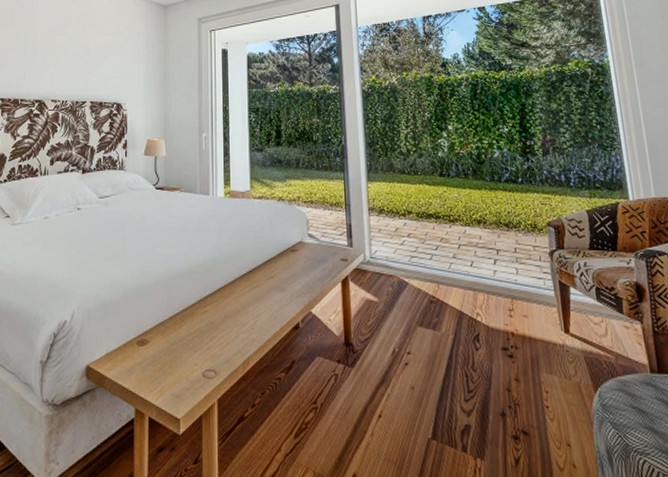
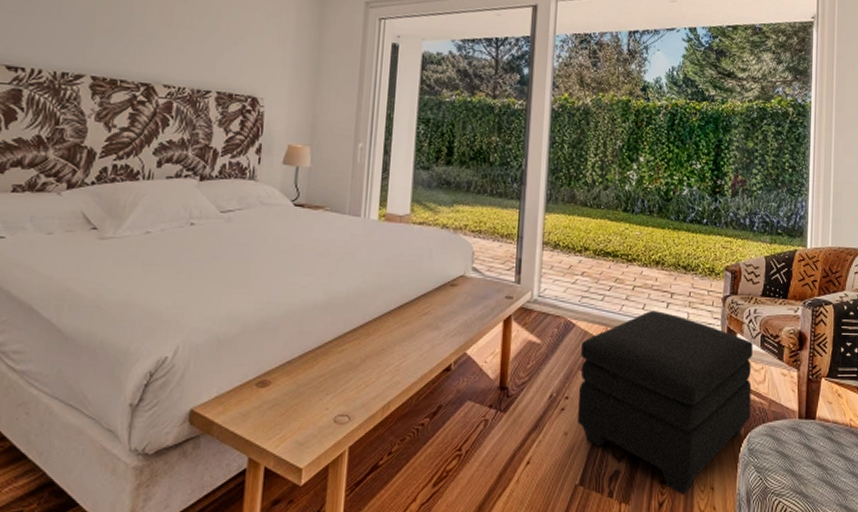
ottoman: none [416,267,598,451] -> present [578,311,753,495]

